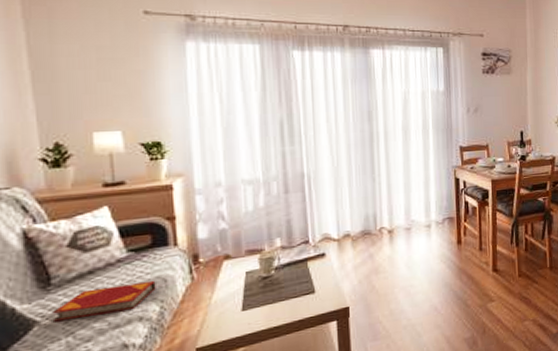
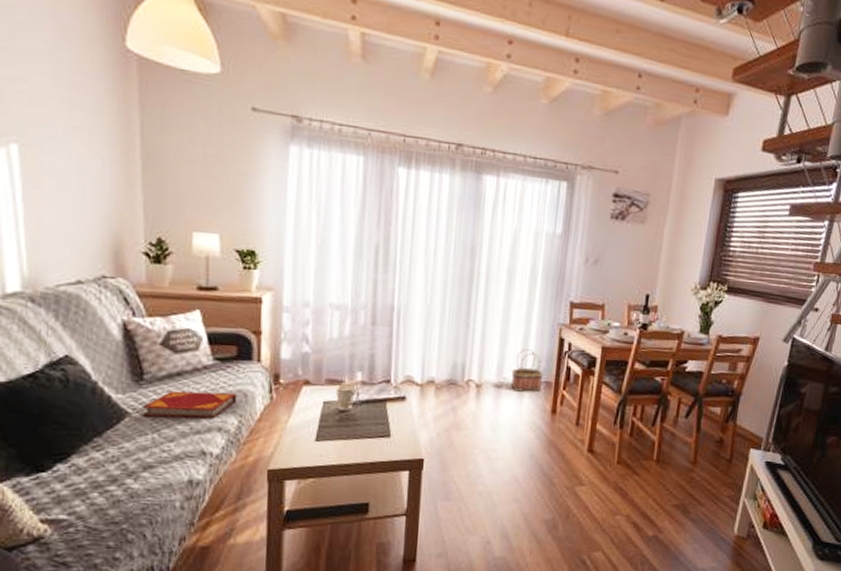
basket: none [418,192,447,231] -> present [511,349,544,393]

